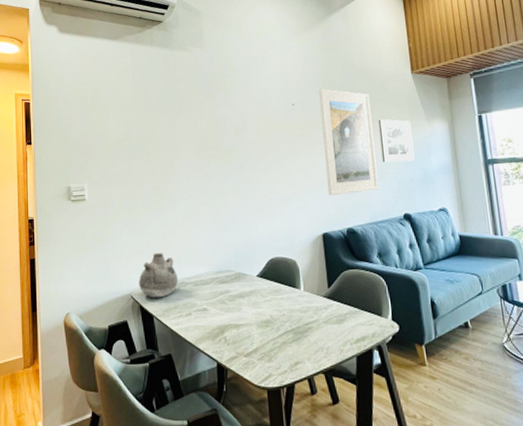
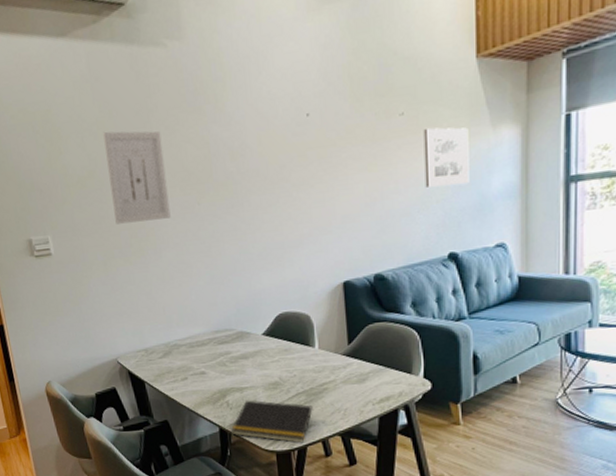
wall art: none [138,107,186,178] -> present [103,131,171,224]
vase: present [139,252,179,298] -> none [124,311,170,363]
notepad: none [228,336,300,381] -> present [231,400,313,444]
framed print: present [319,88,379,195] -> none [343,88,418,234]

